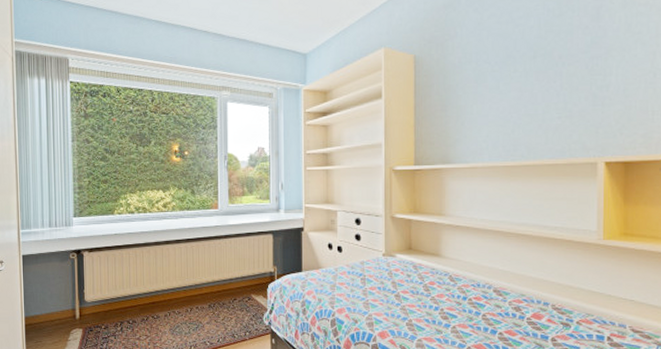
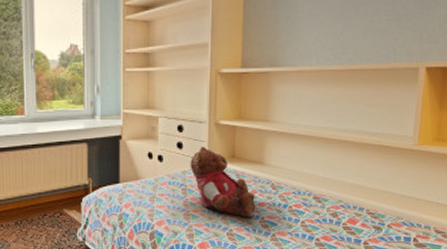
teddy bear: none [368,238,435,309] -> present [190,146,256,218]

